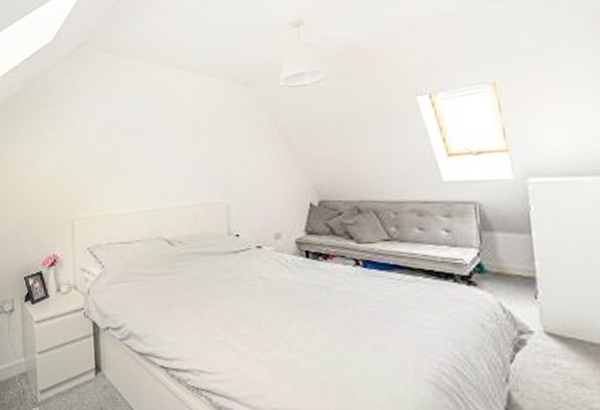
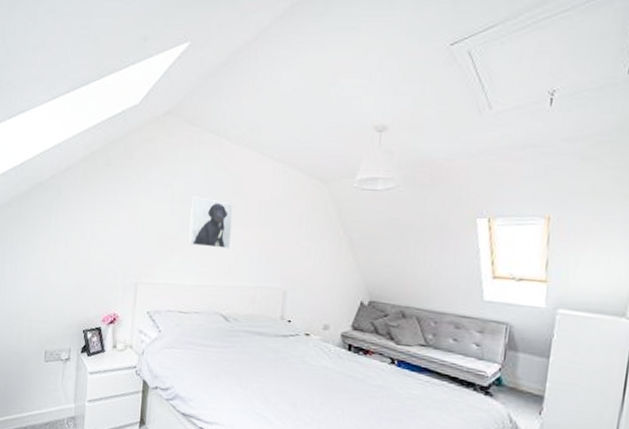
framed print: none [117,121,163,172] -> present [188,196,233,249]

